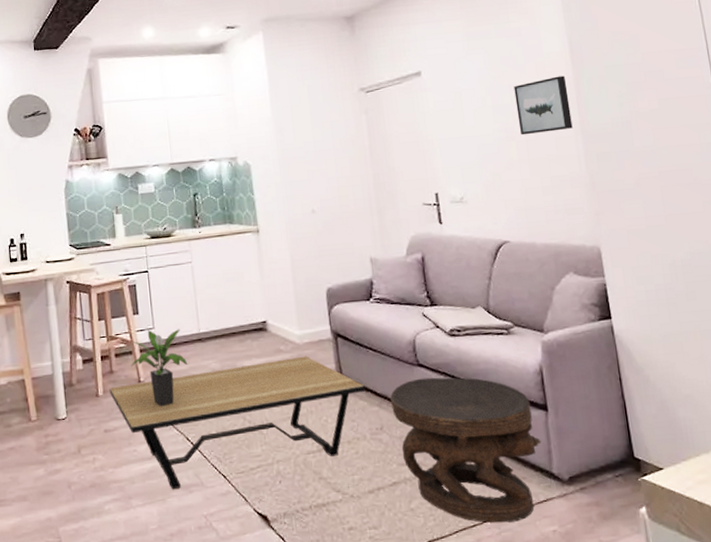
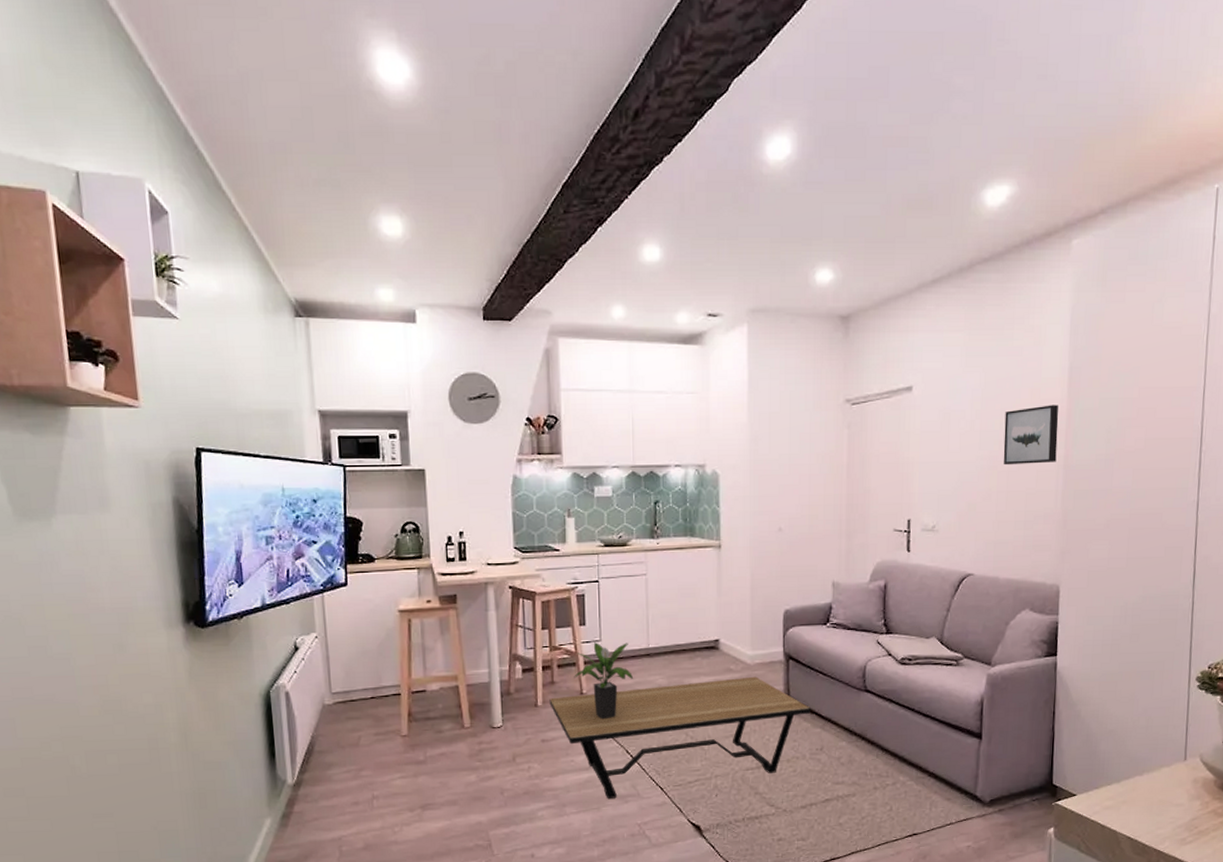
side table: present [390,377,541,523] -> none [834,703,971,838]

